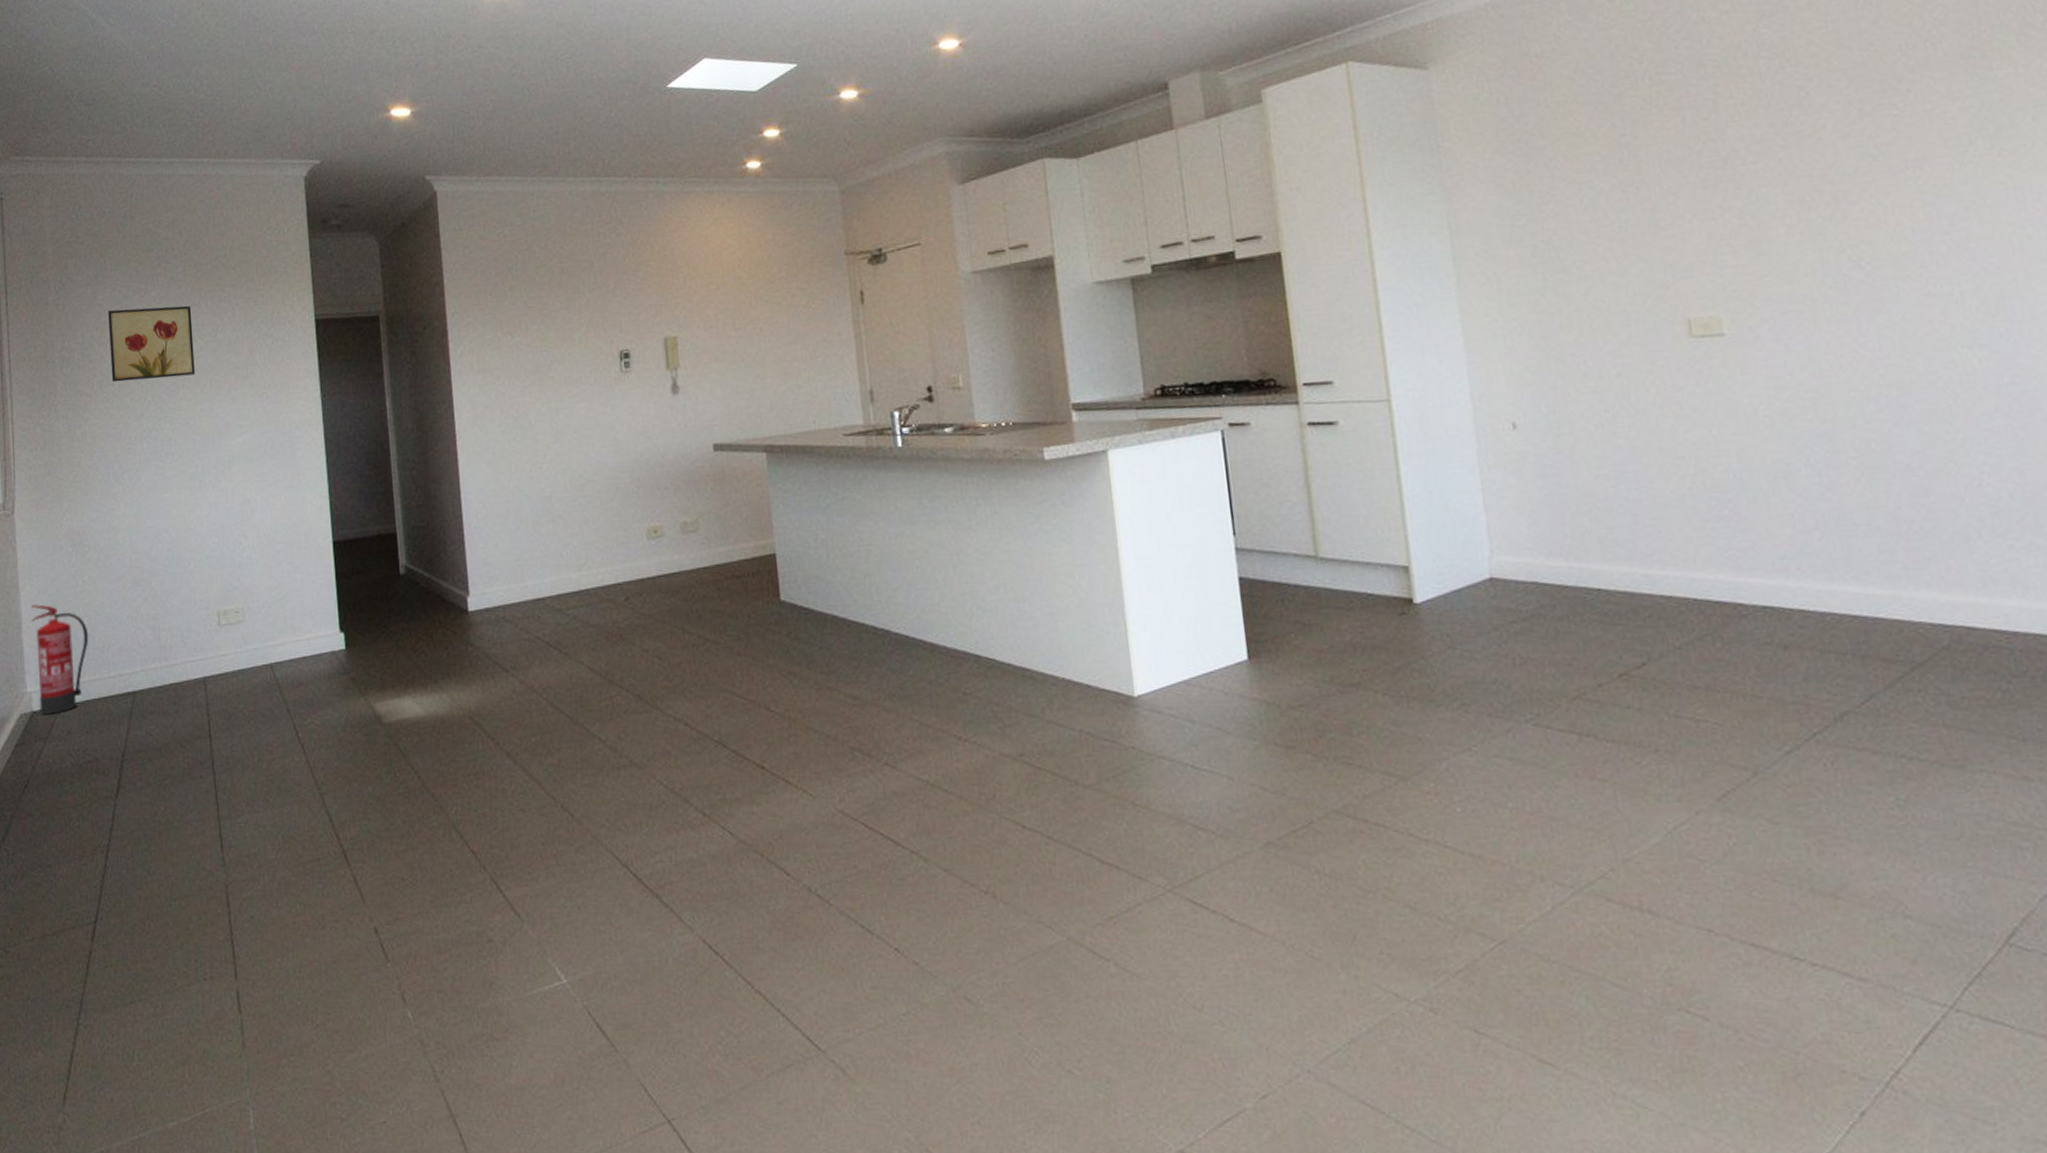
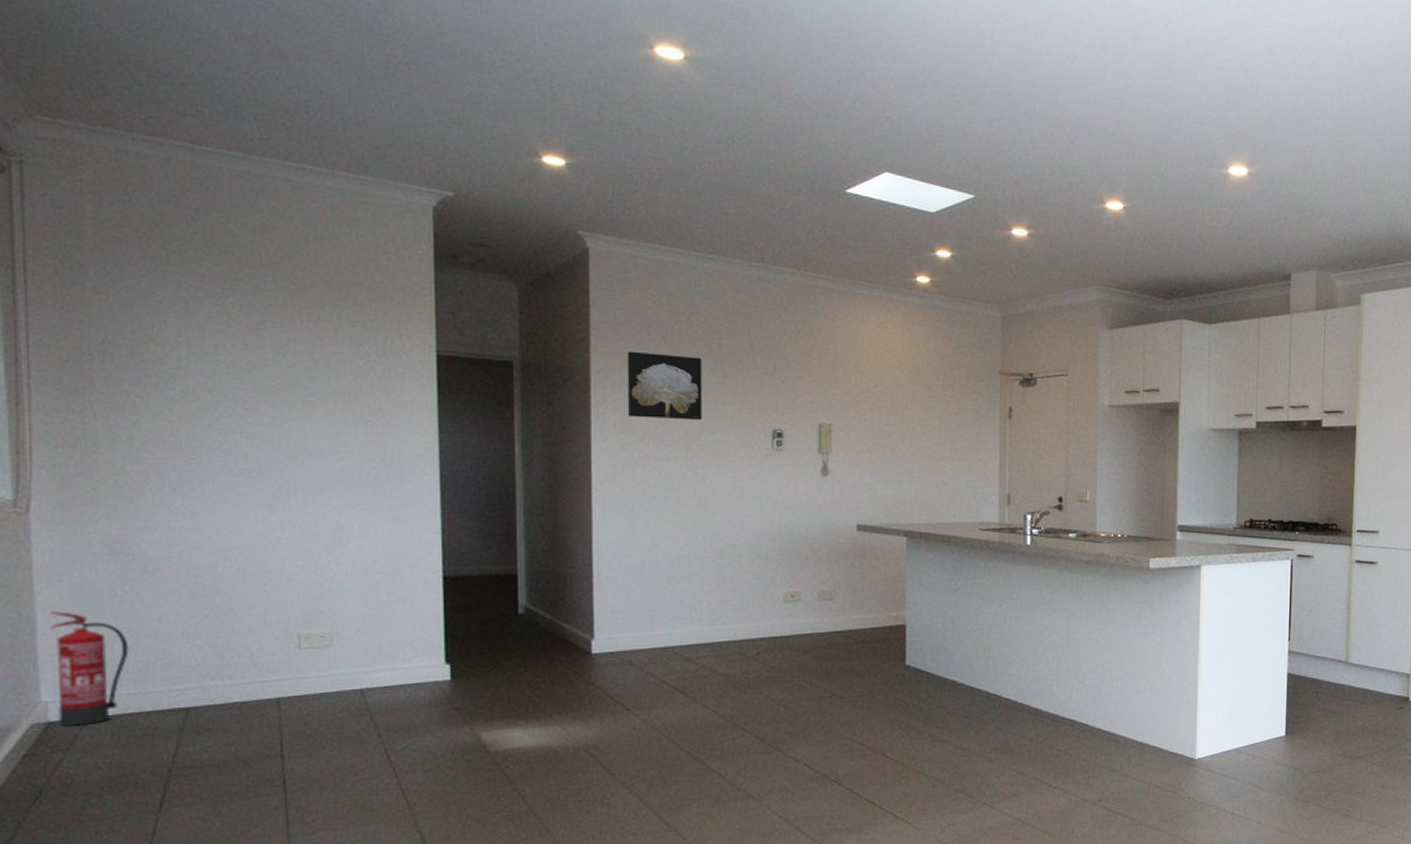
wall art: present [108,305,195,383] -> none [170,309,283,392]
wall art: none [477,285,552,357] -> present [627,351,702,421]

